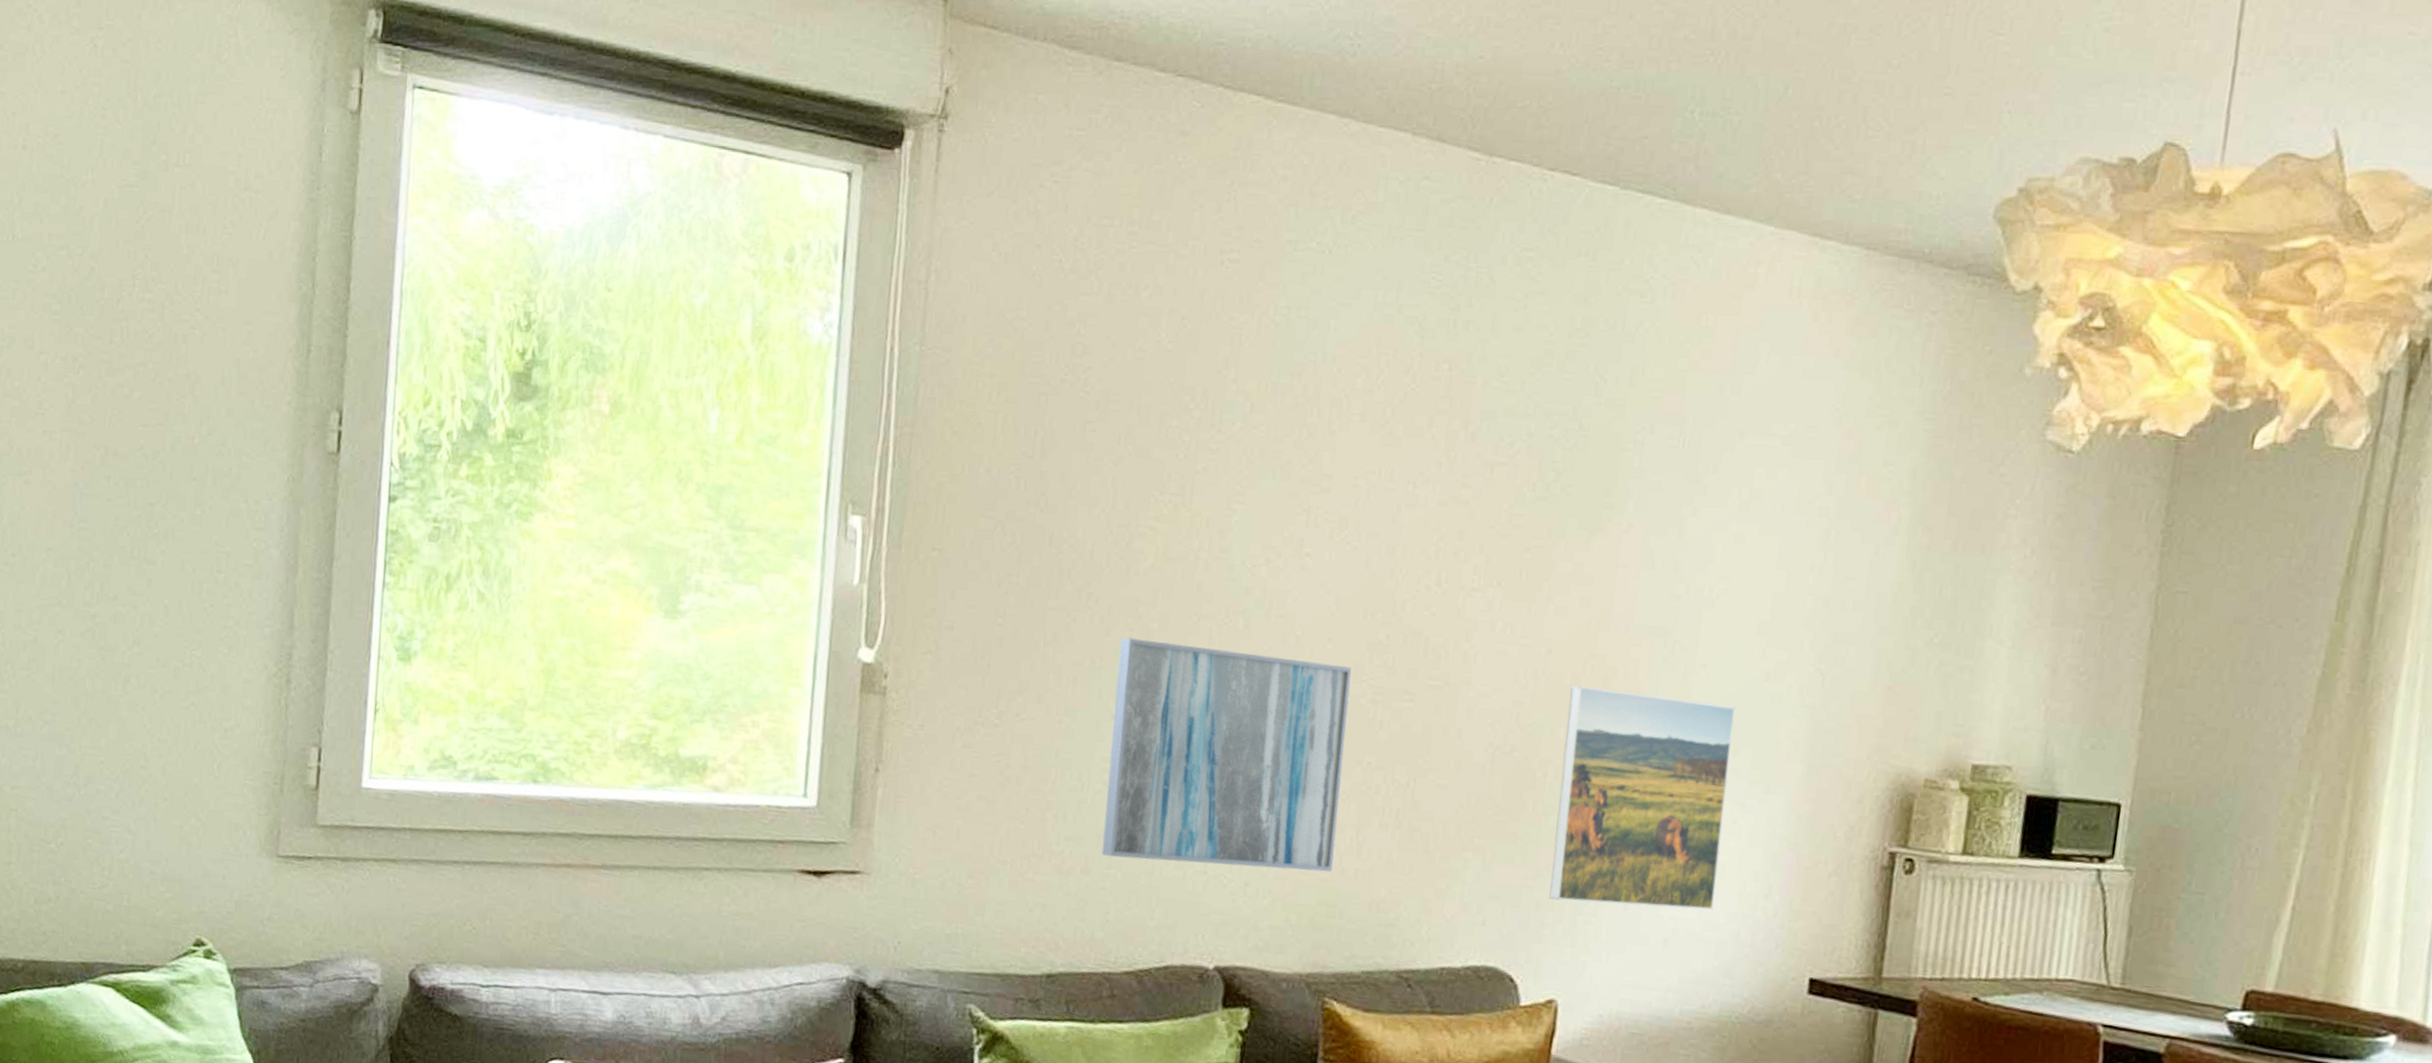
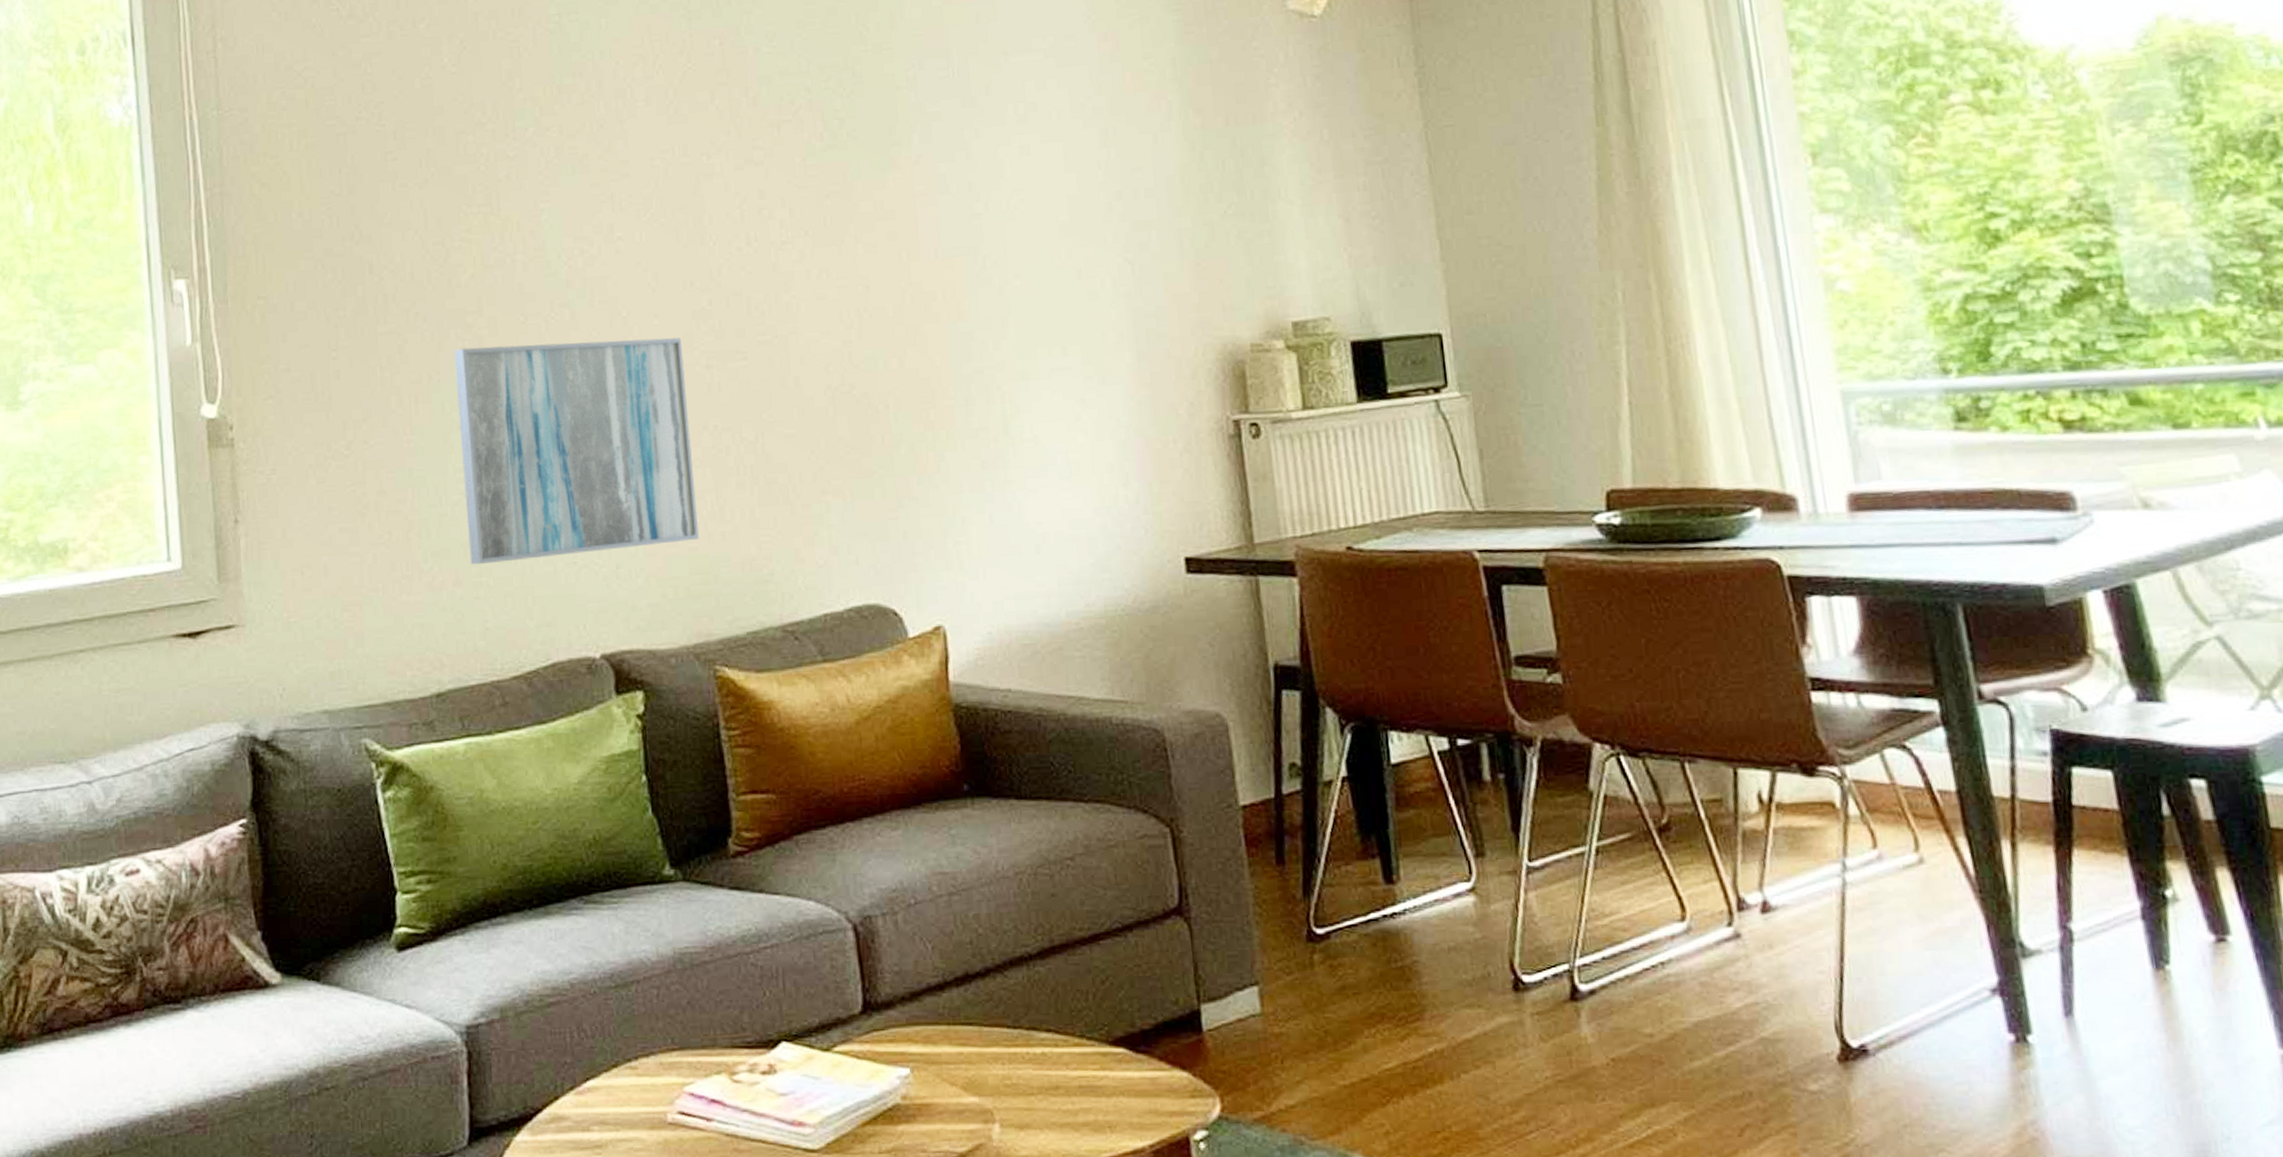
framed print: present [1549,685,1736,911] -> none [894,308,1077,527]

